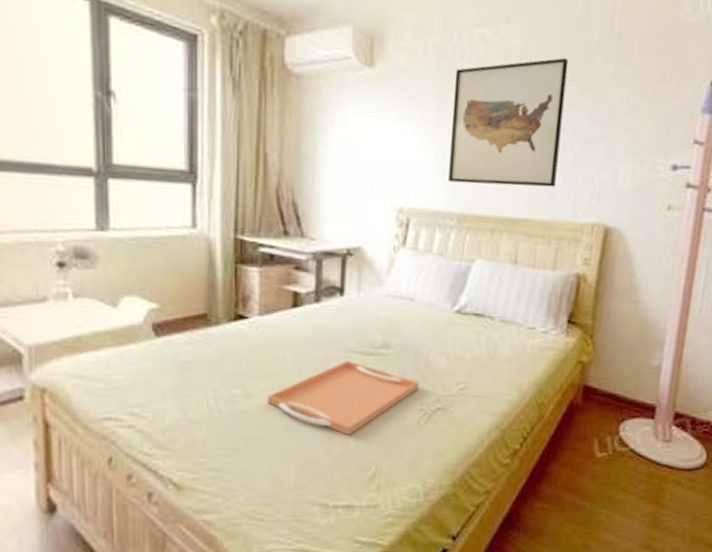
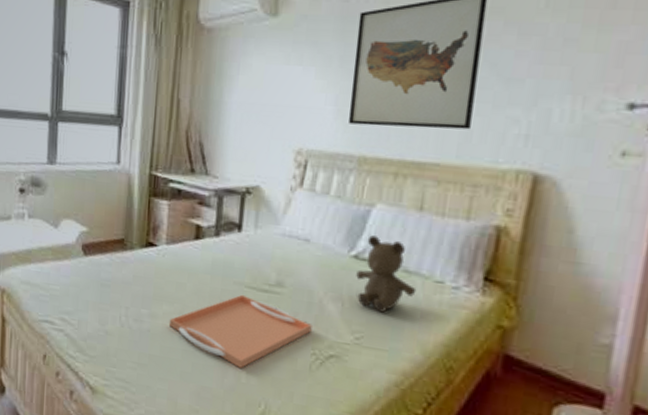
teddy bear: none [459,290,513,362] -> present [356,235,417,313]

